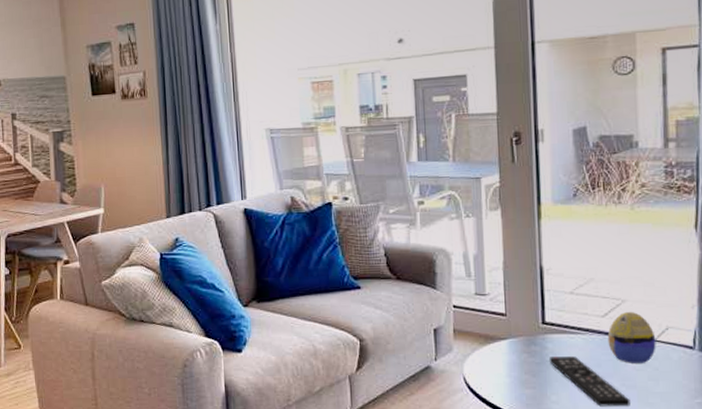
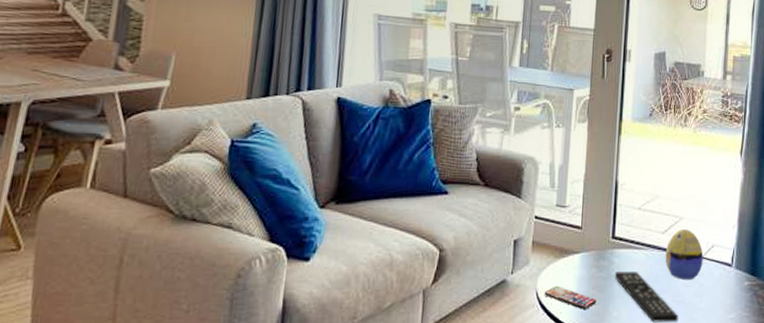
smartphone: none [472,371,532,393] -> present [544,285,597,309]

